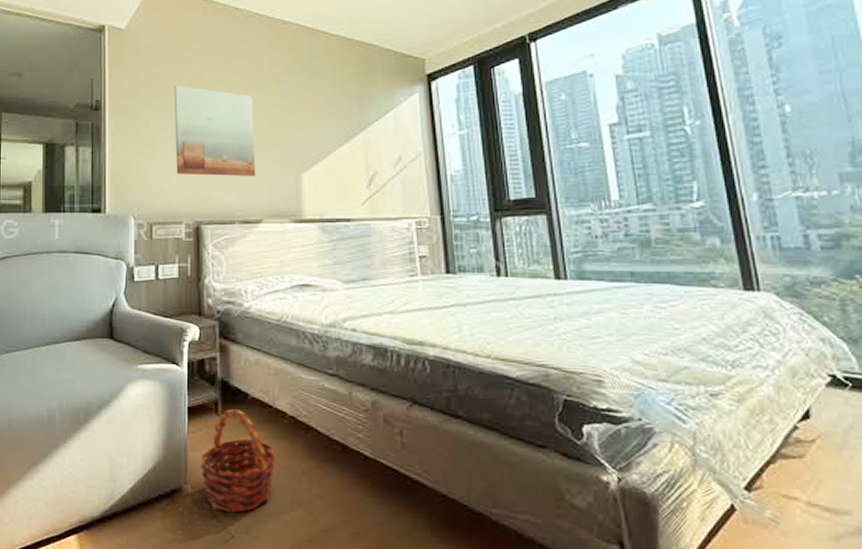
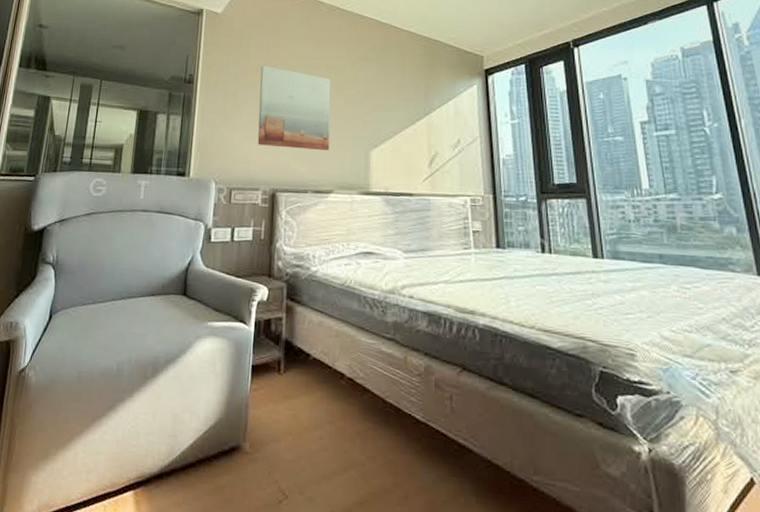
basket: present [200,409,276,513] -> none [260,368,333,472]

